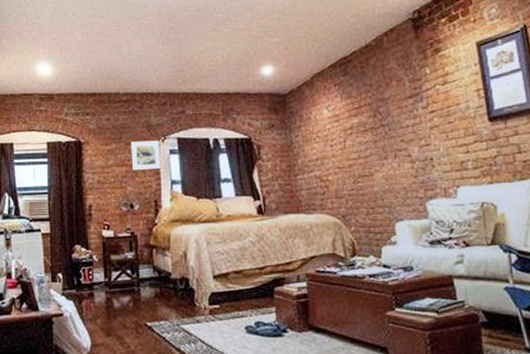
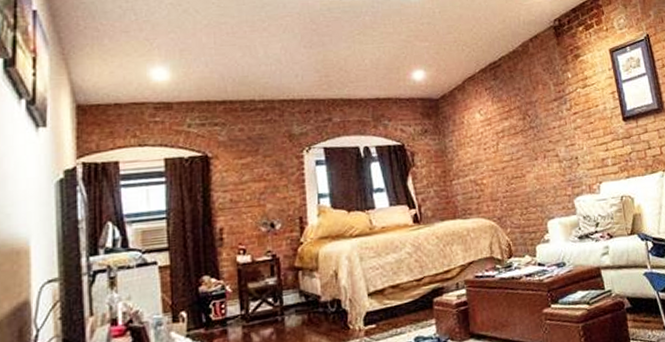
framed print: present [131,140,161,171] -> none [269,151,306,186]

